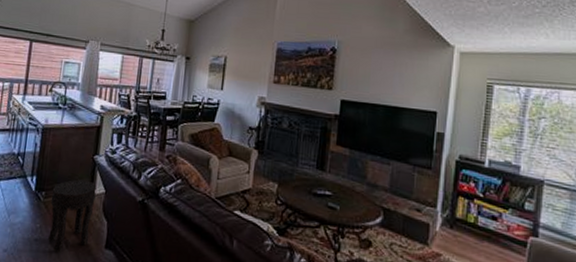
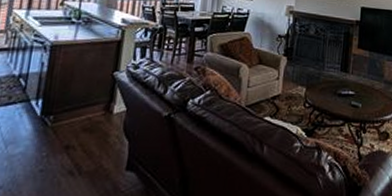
side table: present [48,180,97,253] -> none [57,99,117,182]

